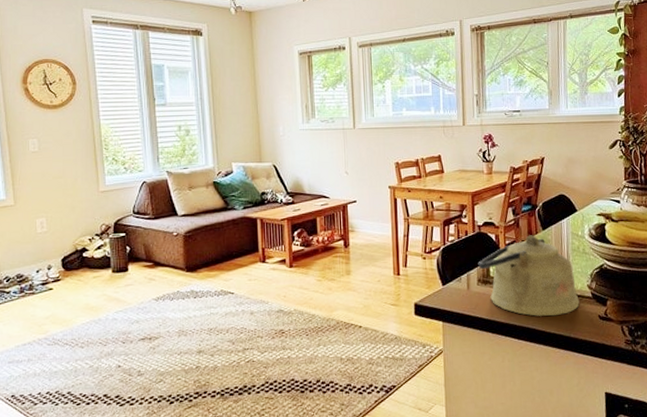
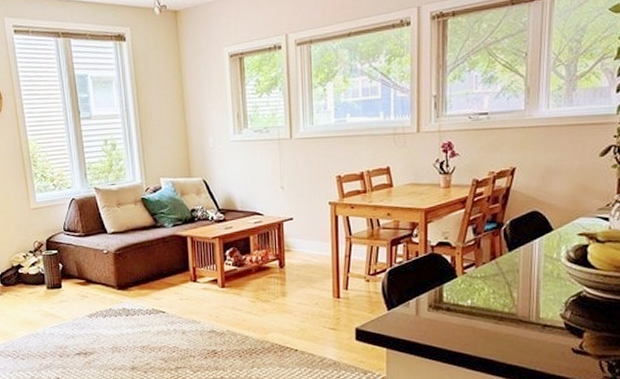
kettle: present [478,235,579,317] -> none [429,257,549,347]

